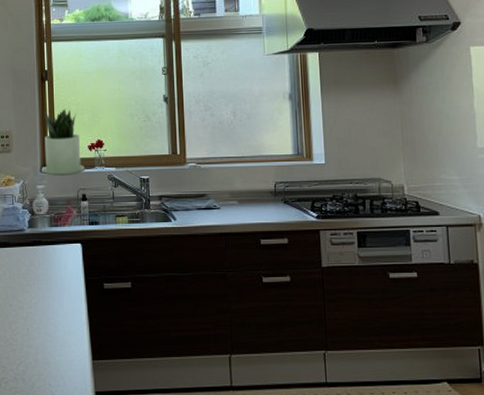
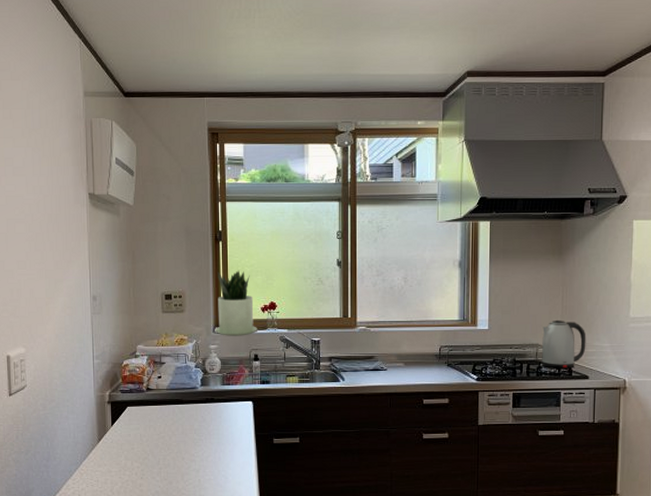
kettle: none [383,152,433,204] -> present [542,319,587,369]

